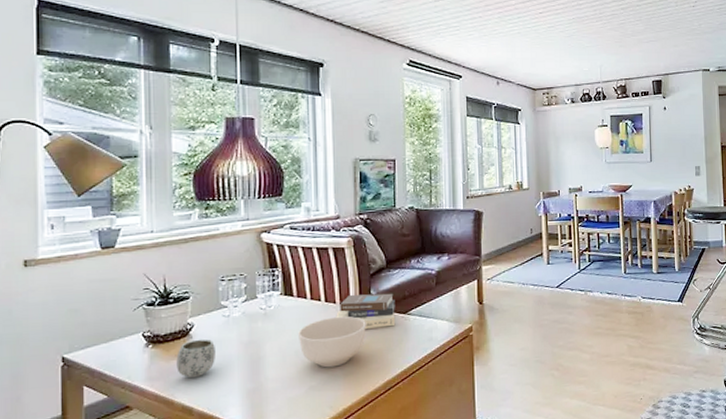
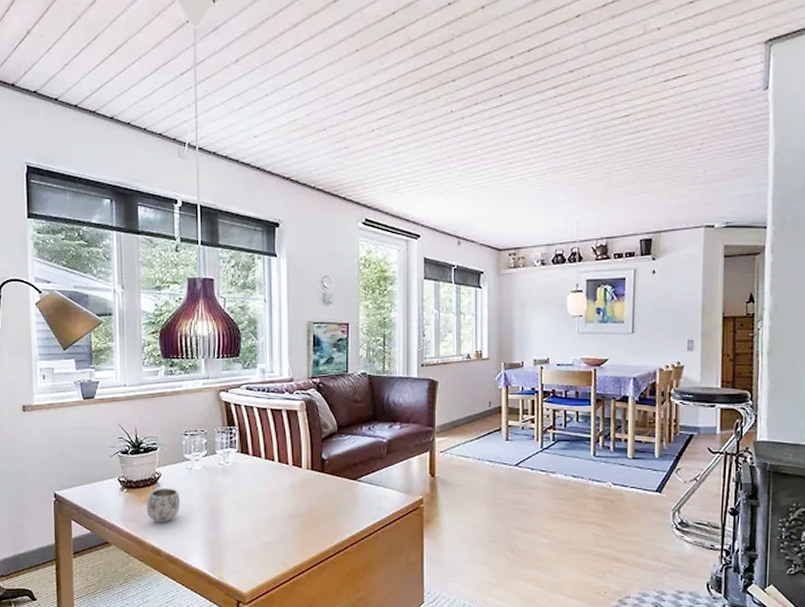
bowl: present [299,316,366,368] -> none [254,477,317,526]
books: present [336,293,396,330] -> none [288,457,346,493]

